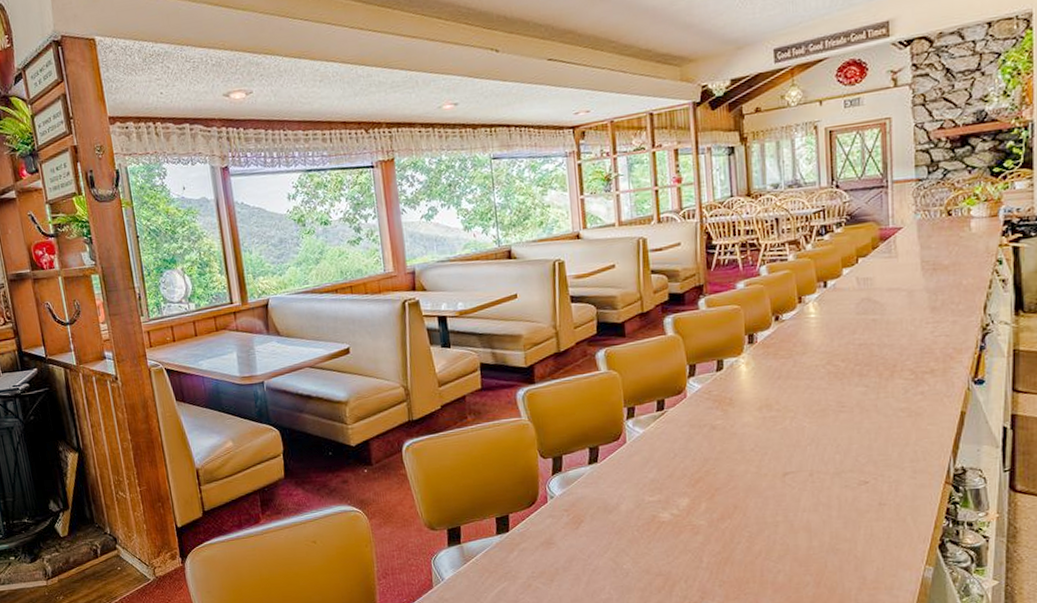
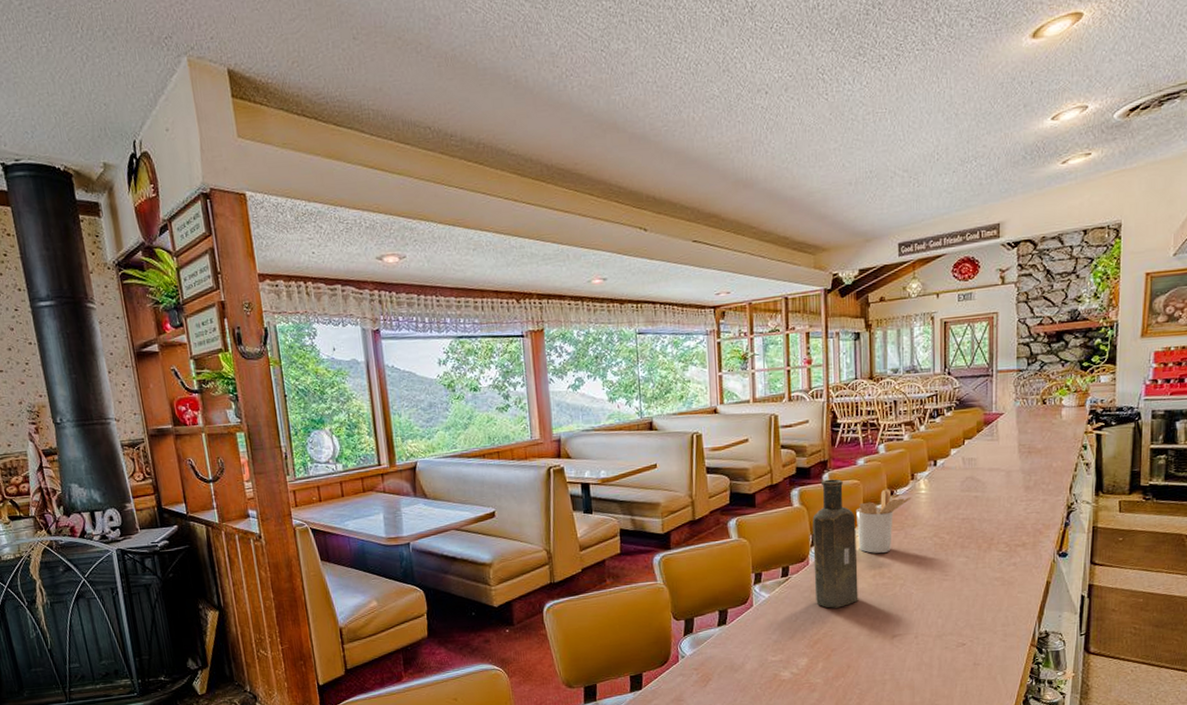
bottle: none [688,304,744,444] -> present [812,479,858,608]
utensil holder: none [736,313,800,384] -> present [855,489,912,553]

